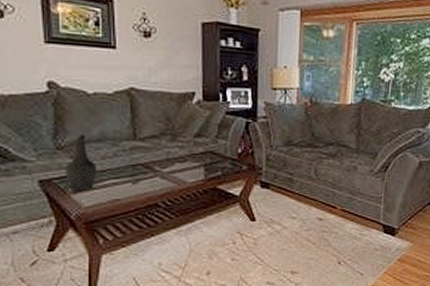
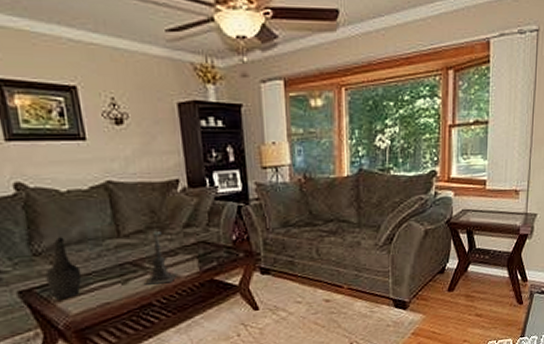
candle holder: none [152,135,185,187] -> present [143,229,179,285]

